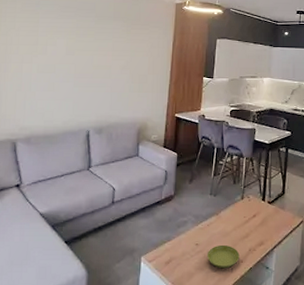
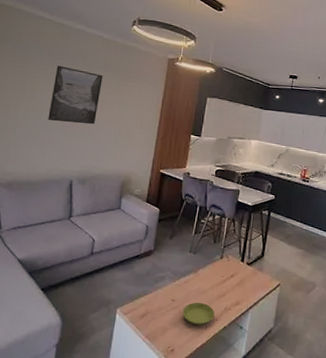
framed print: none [61,18,113,74] -> present [48,65,103,125]

